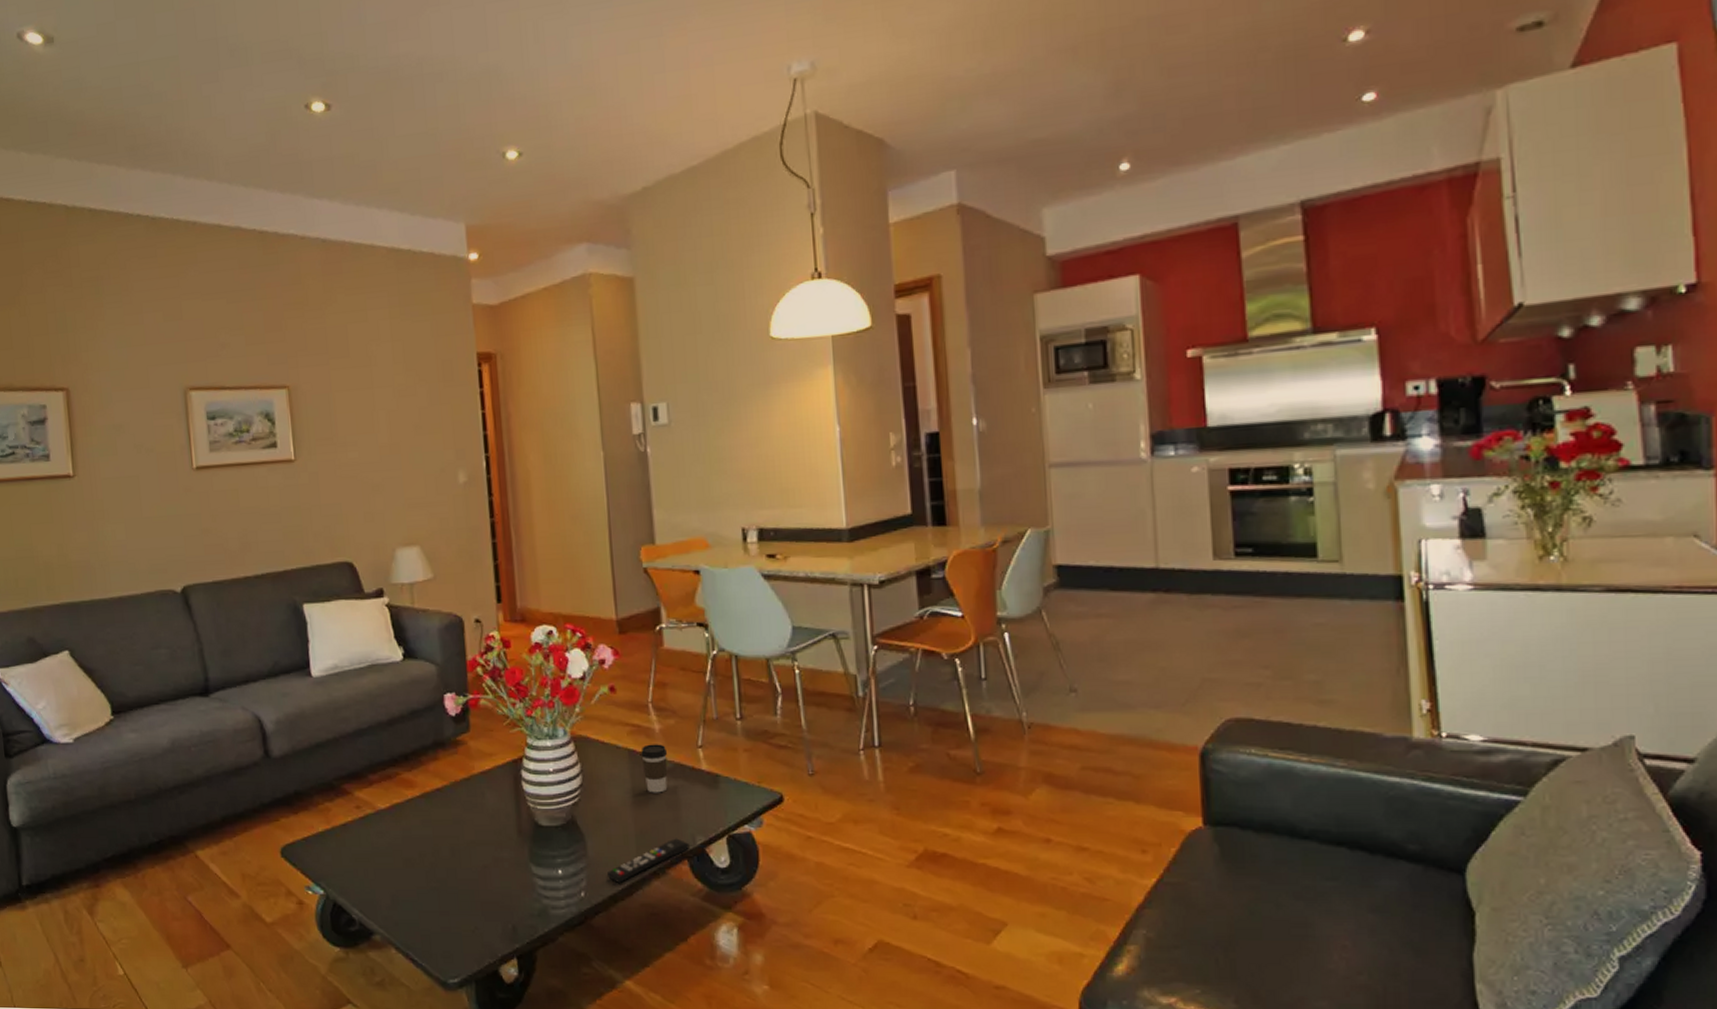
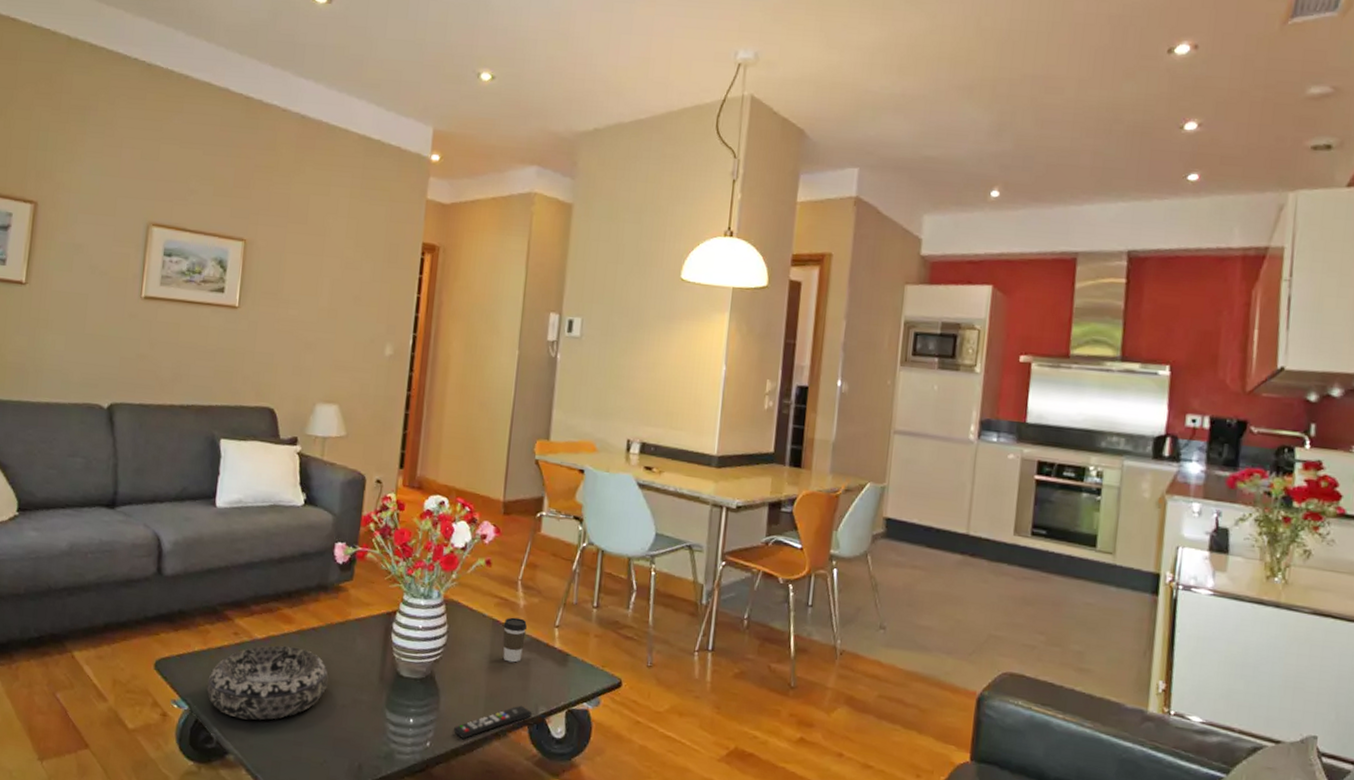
decorative bowl: none [338,812,464,896] -> present [207,645,329,721]

